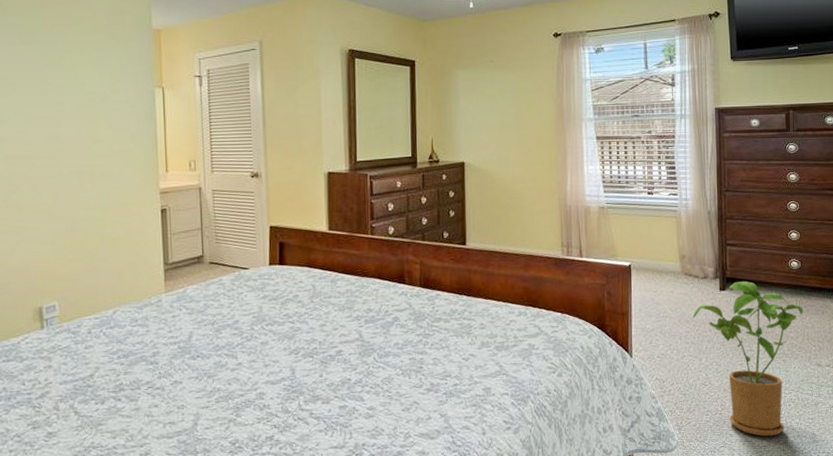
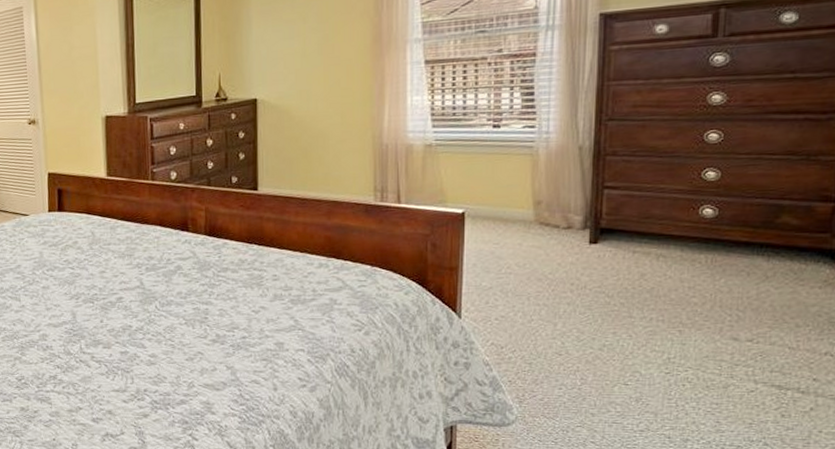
house plant: present [692,281,804,436] -> none [547,233,718,419]

